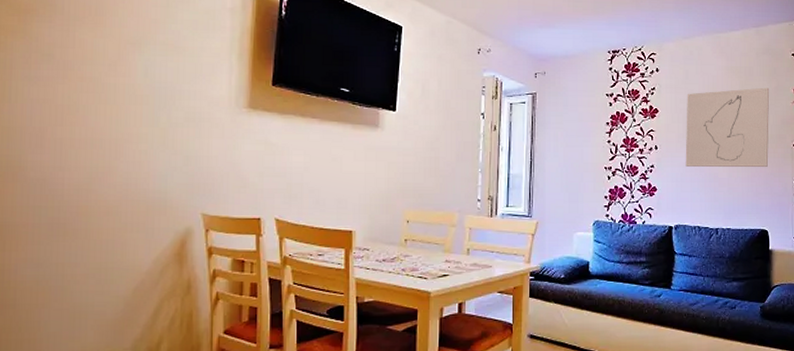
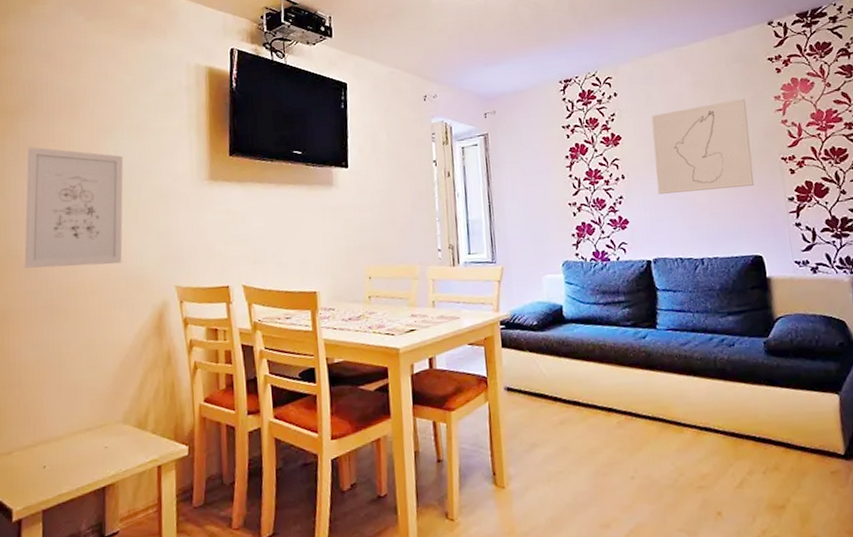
wall art: none [29,51,153,186] -> present [24,147,123,269]

